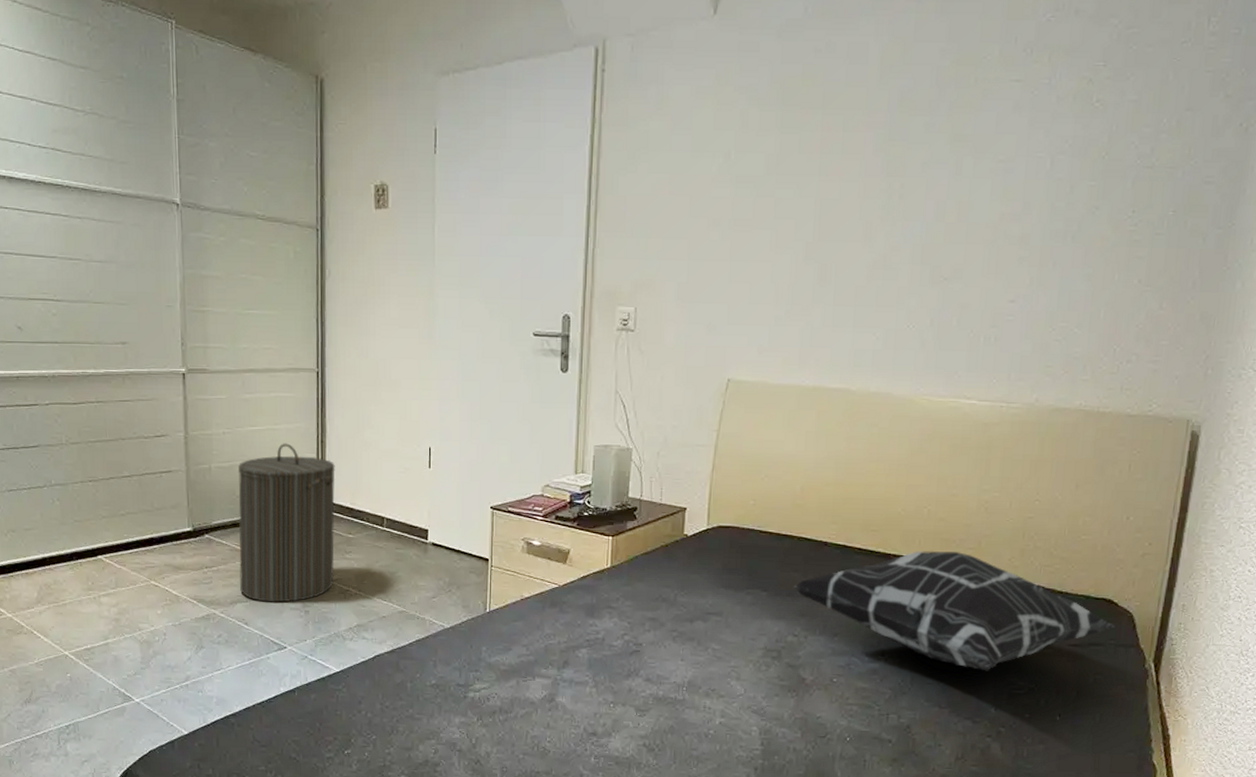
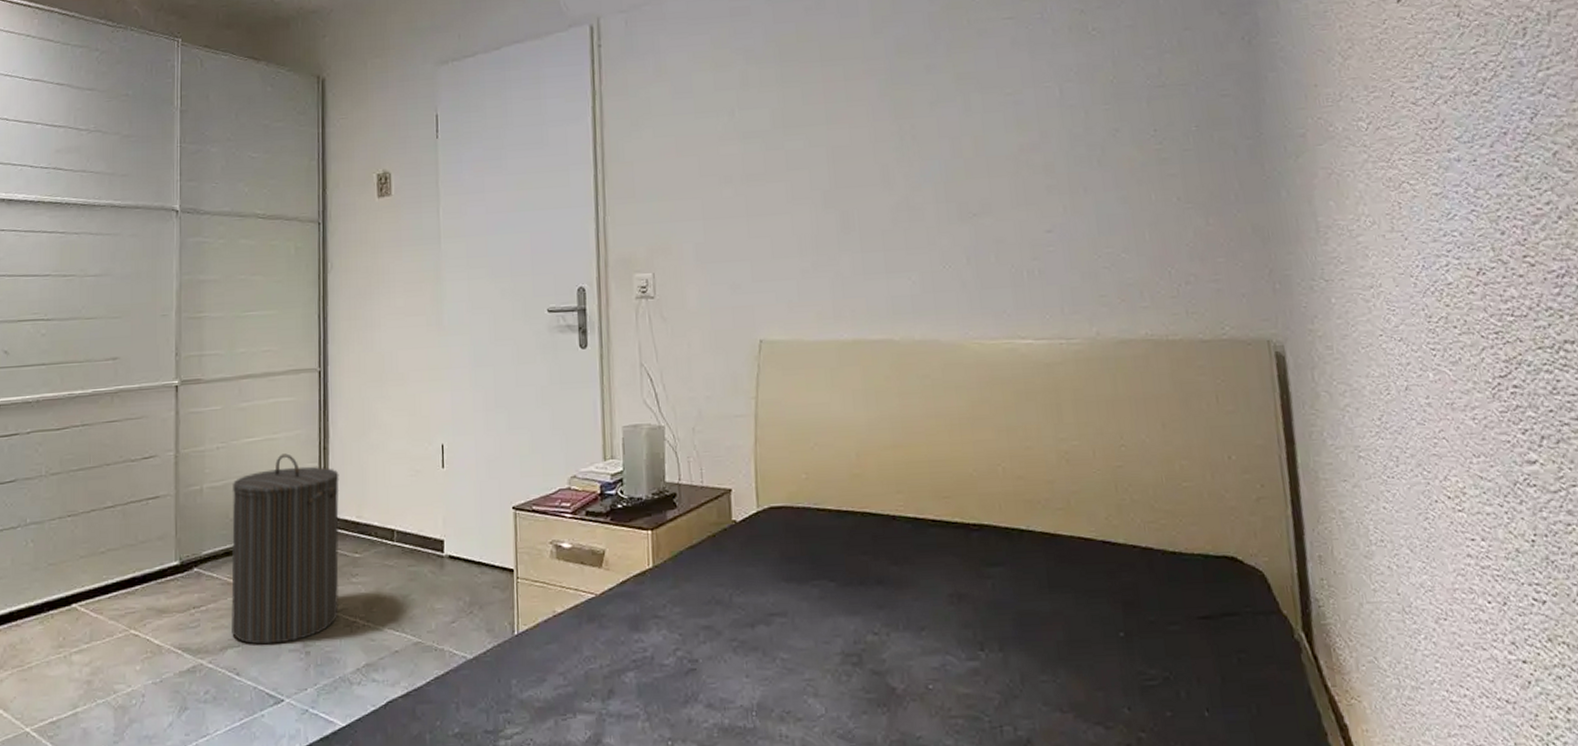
decorative pillow: present [793,550,1115,671] -> none [865,514,1247,660]

